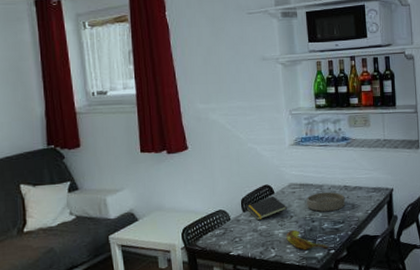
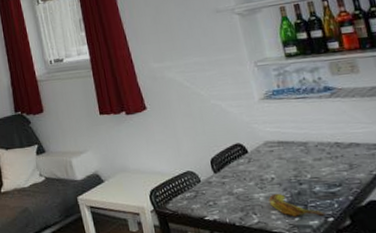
notepad: present [246,195,287,221] -> none [216,155,266,183]
bowl: present [307,192,345,212] -> none [288,150,340,173]

